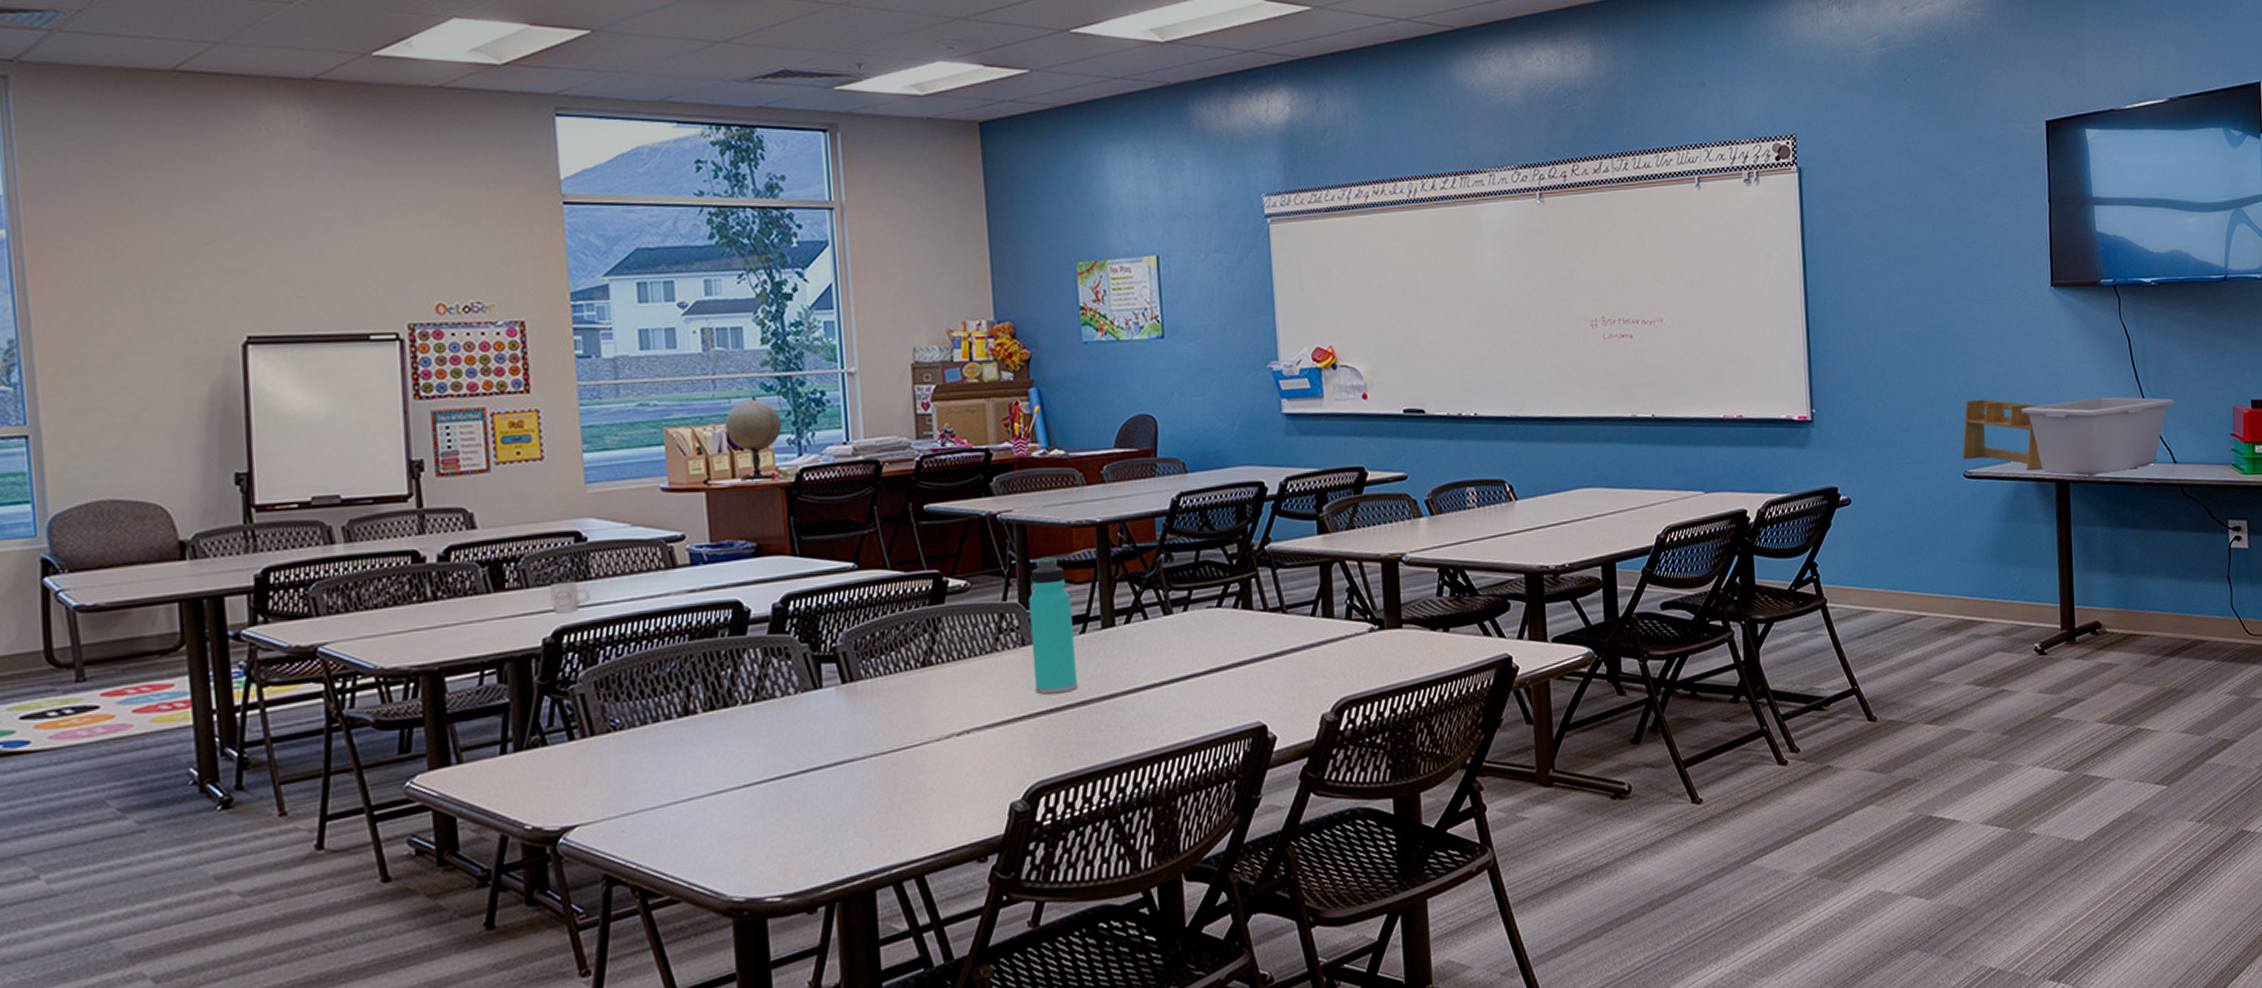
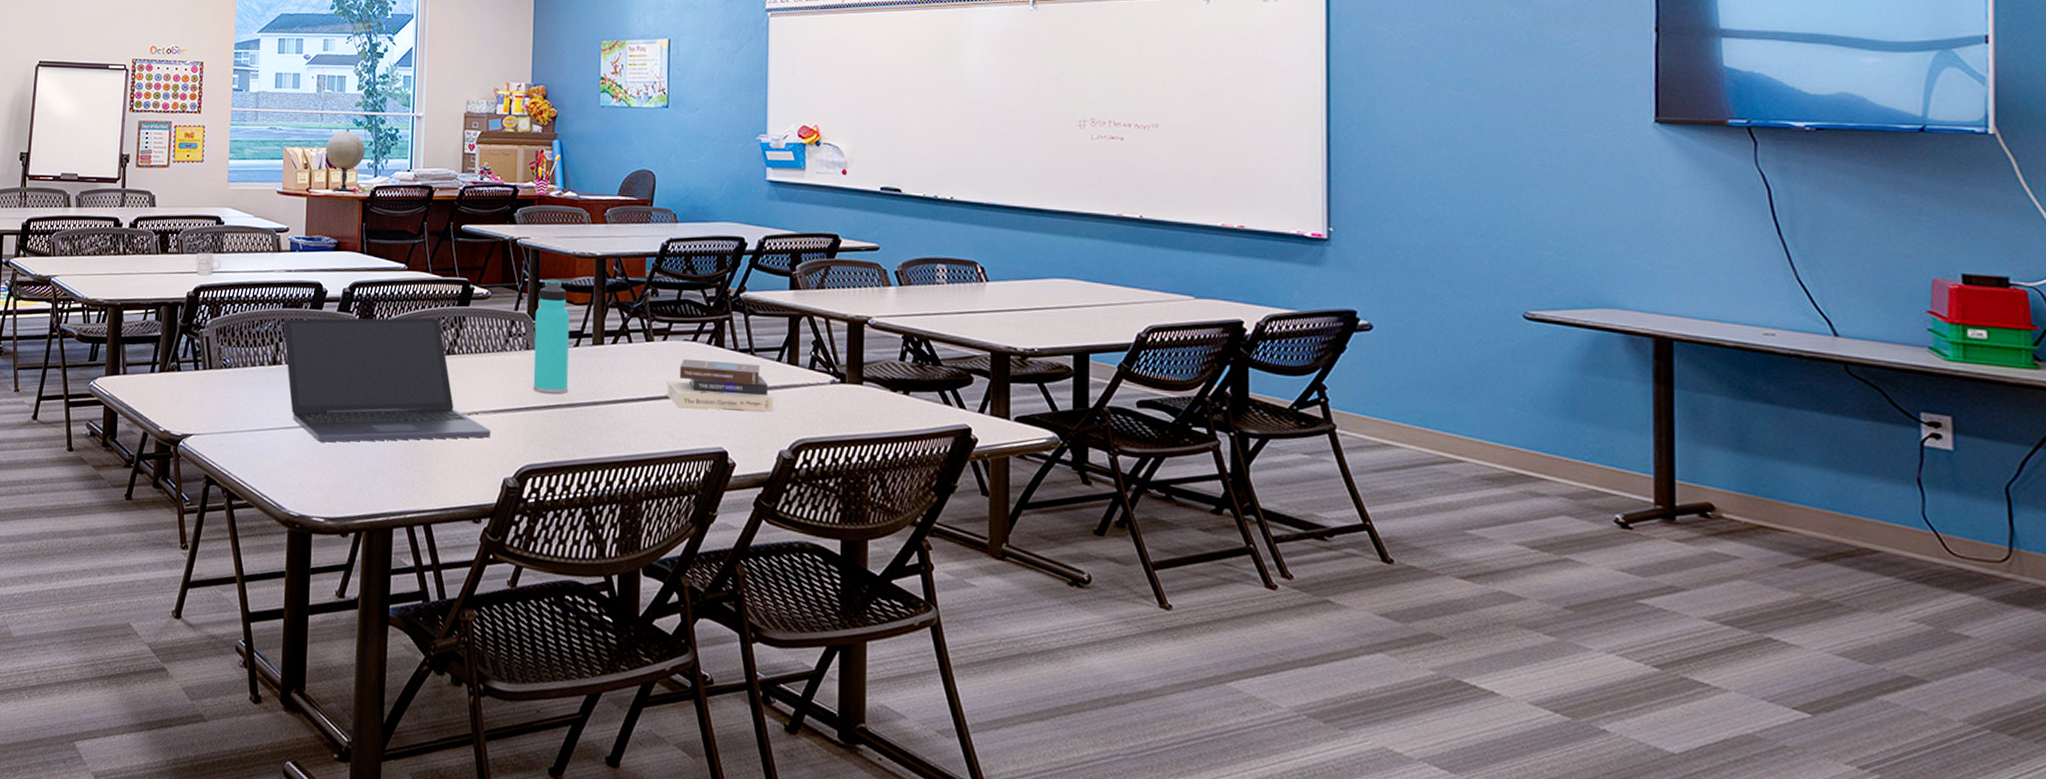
laptop: none [692,624,989,803] -> present [283,317,491,443]
books: none [1191,623,1312,686] -> present [666,358,773,412]
desk organizer: present [1962,399,2043,471] -> none [1522,236,1635,322]
storage bin: present [2021,396,2175,476] -> none [1607,249,1839,337]

